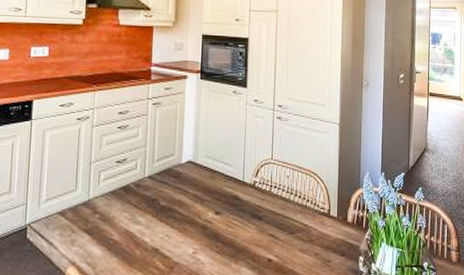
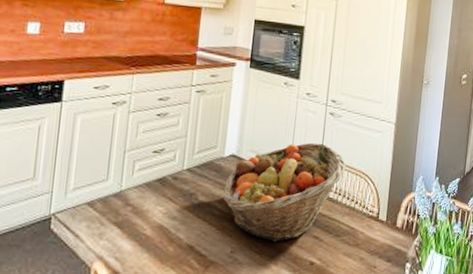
fruit basket: none [183,146,296,242] -> present [223,142,347,243]

